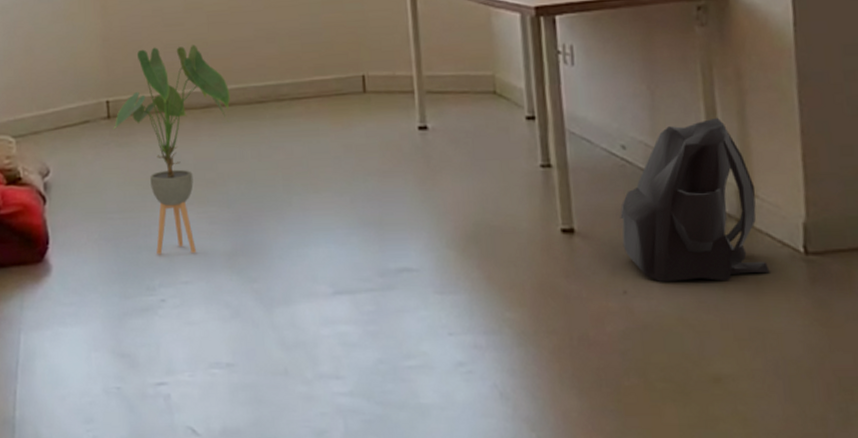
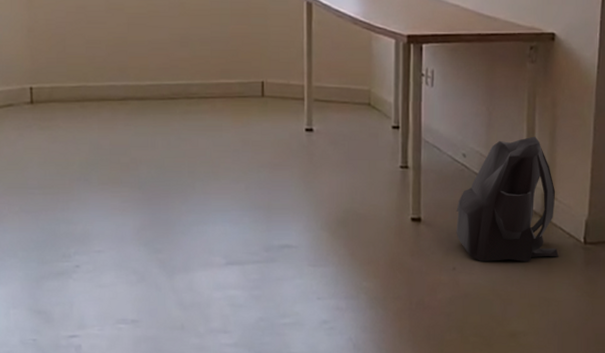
house plant: present [113,44,231,255] -> none [36,41,146,227]

